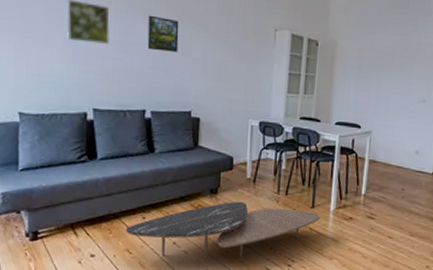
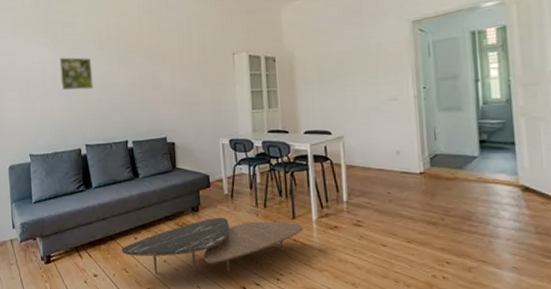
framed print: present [147,15,179,52] -> none [122,59,150,89]

